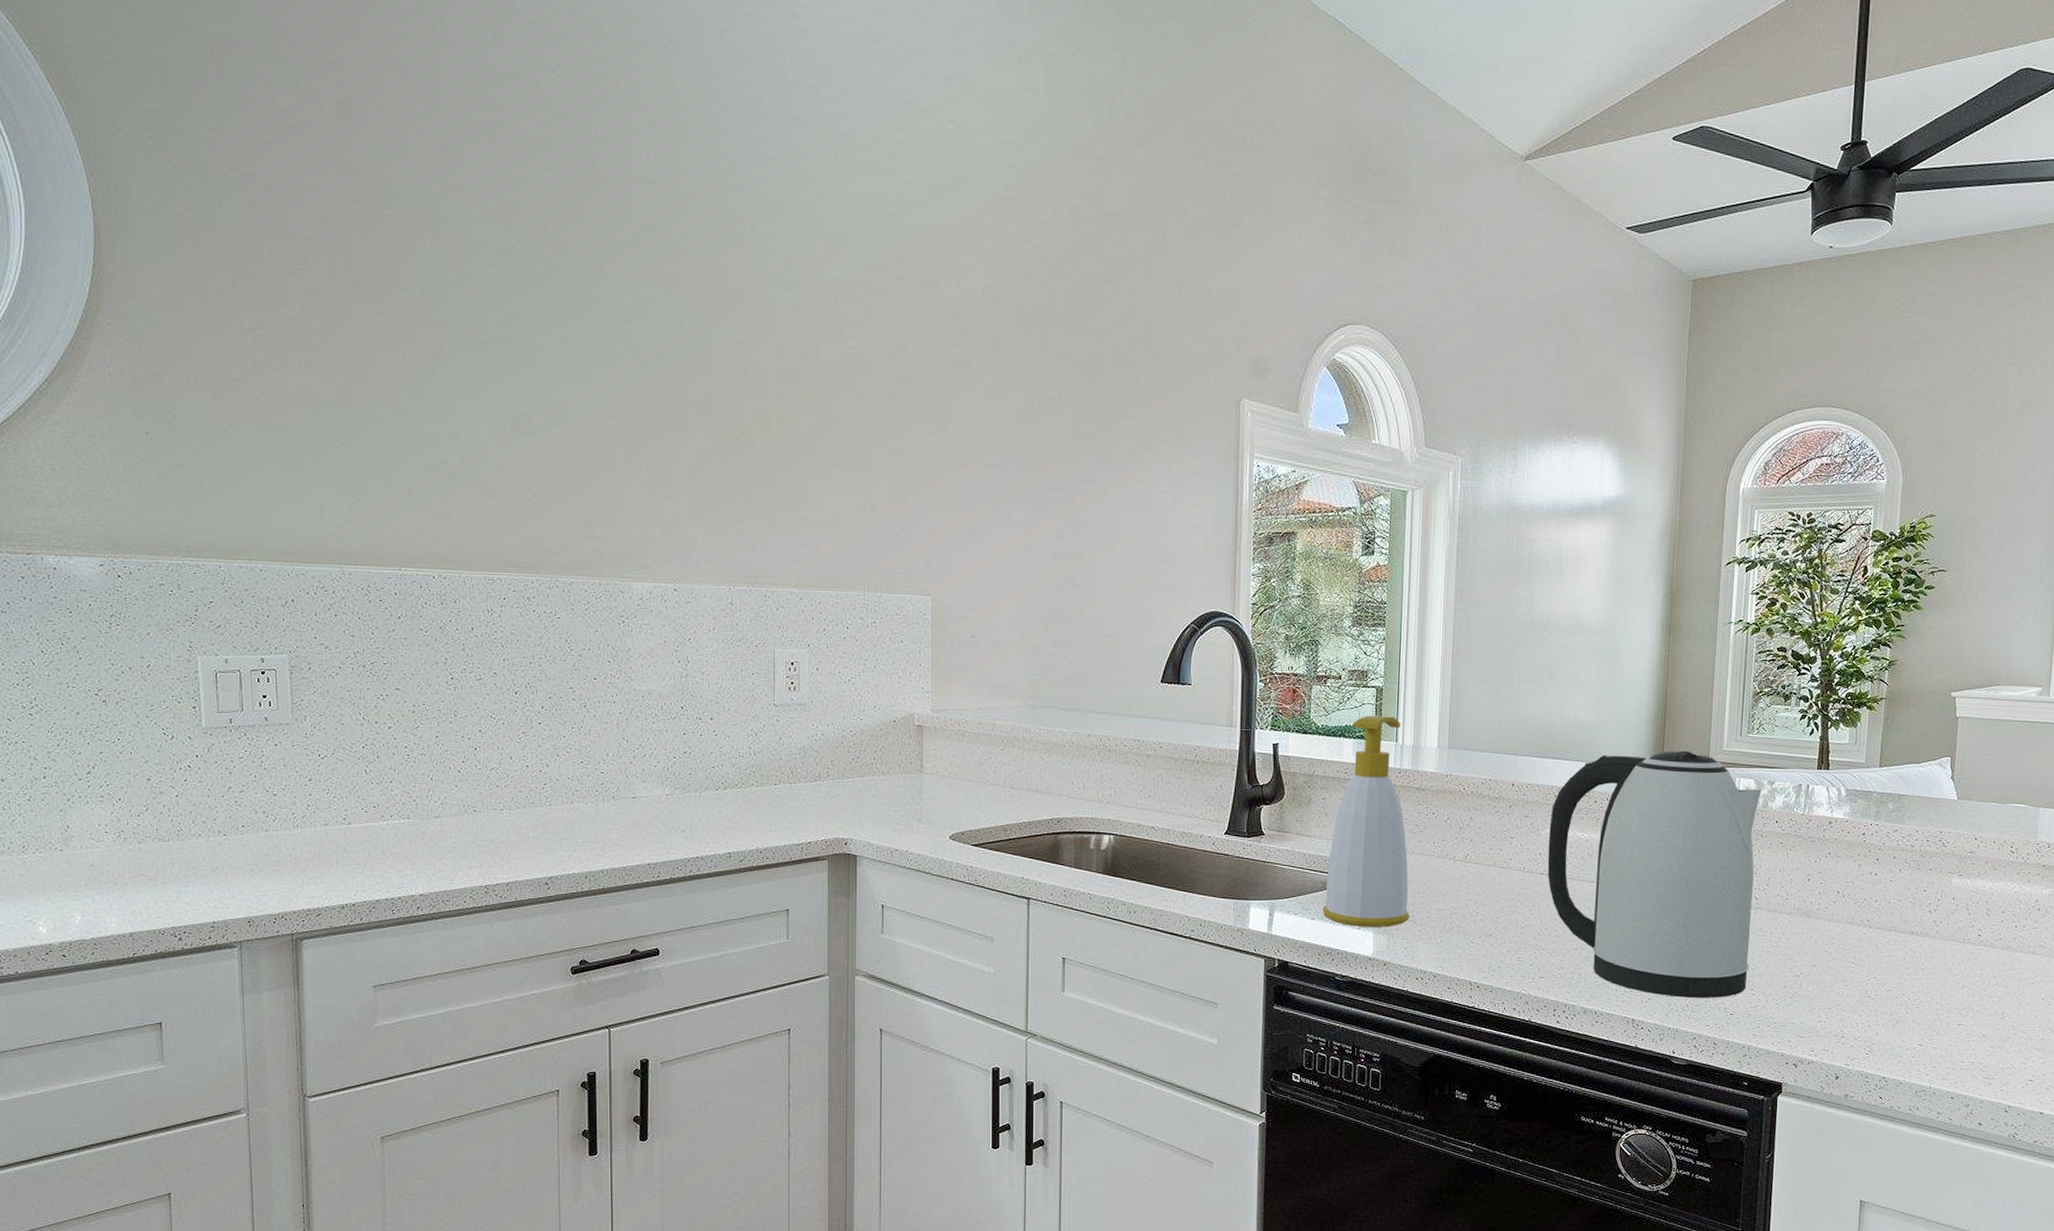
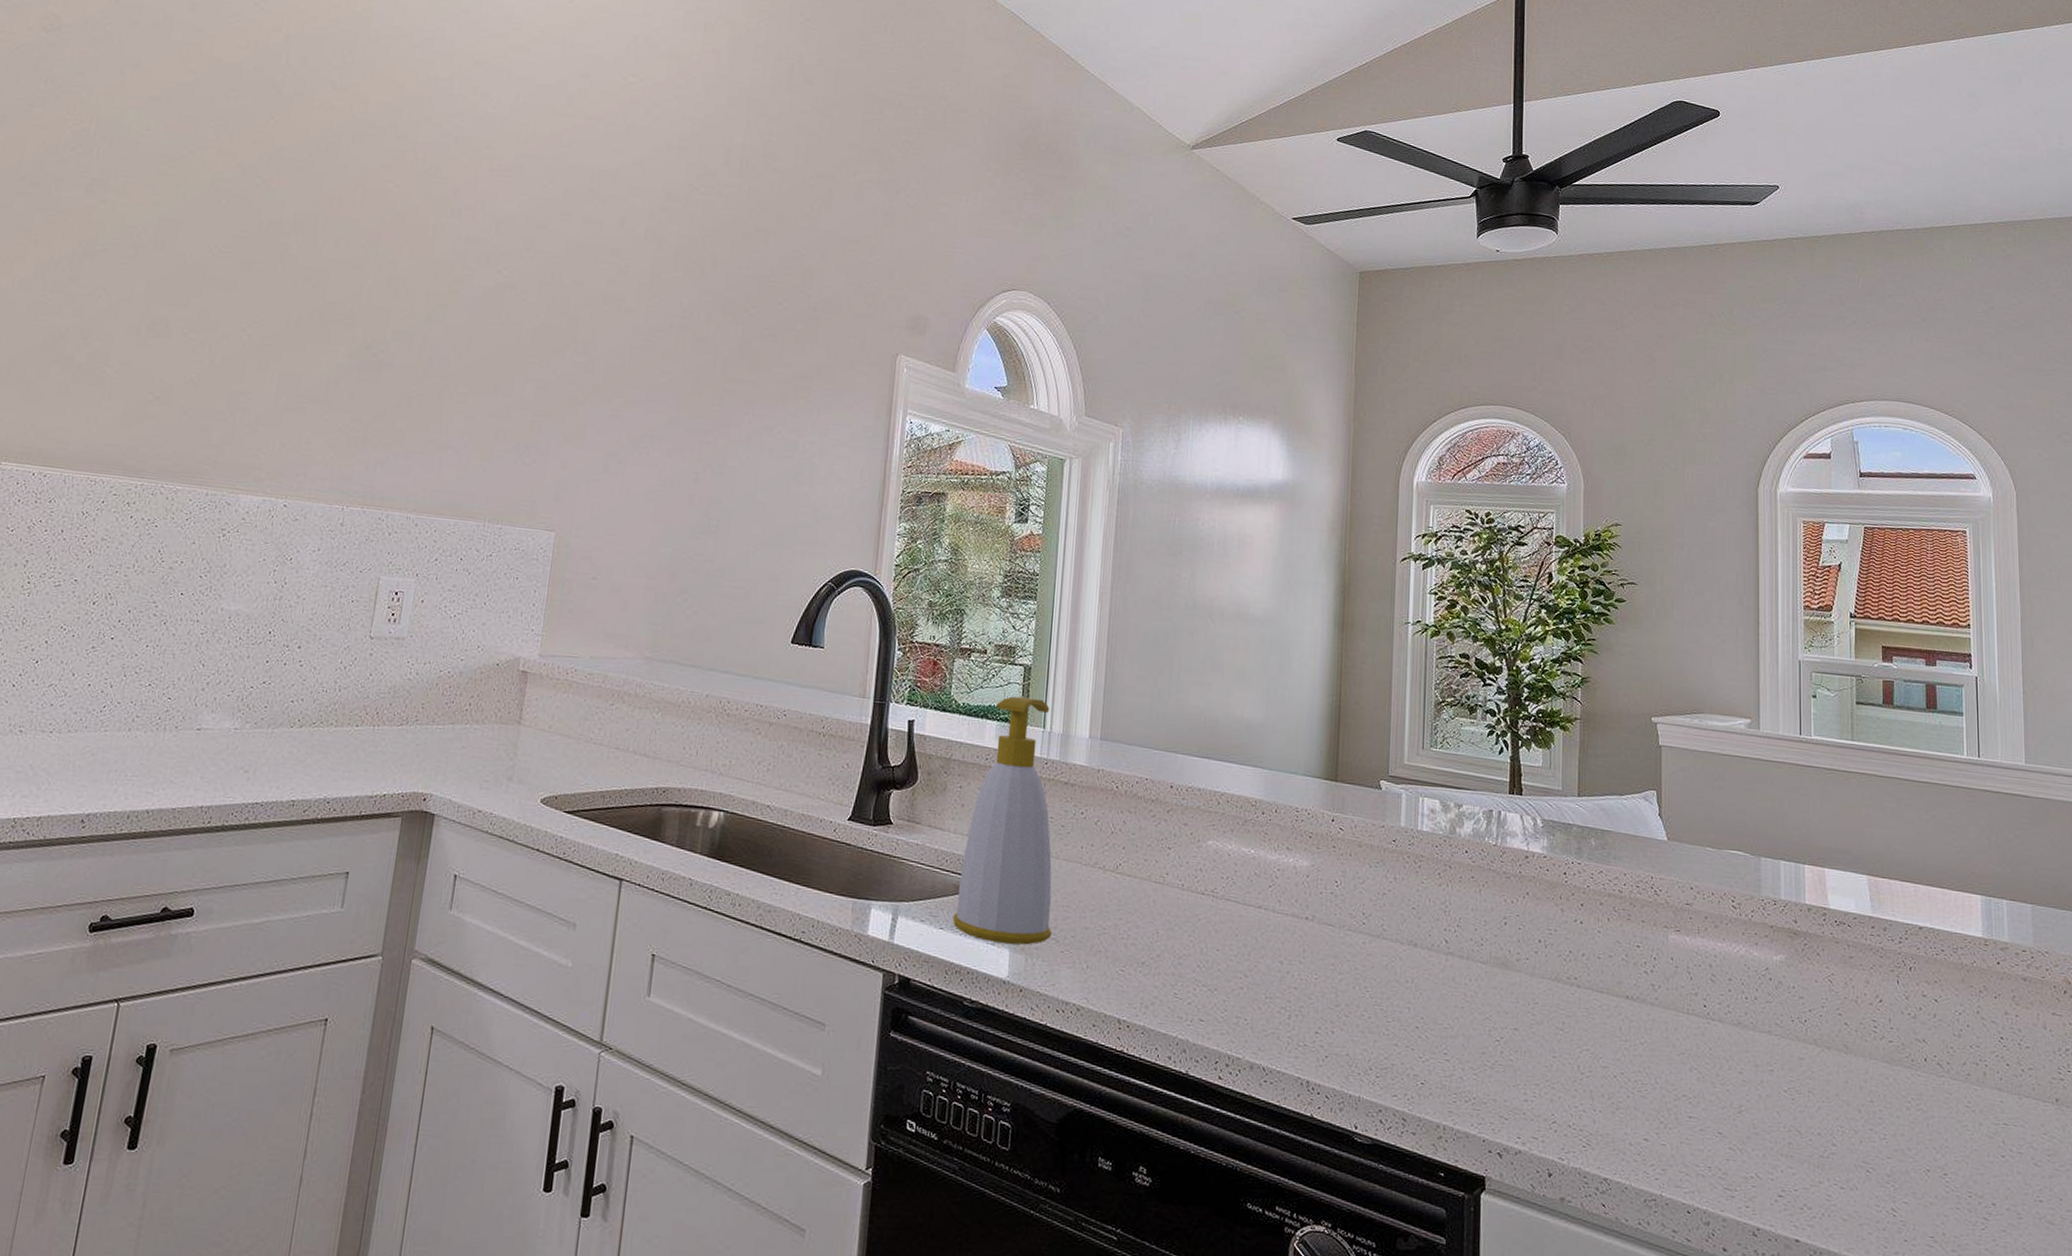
kettle: present [1547,750,1762,998] -> none [1209,759,1449,1062]

